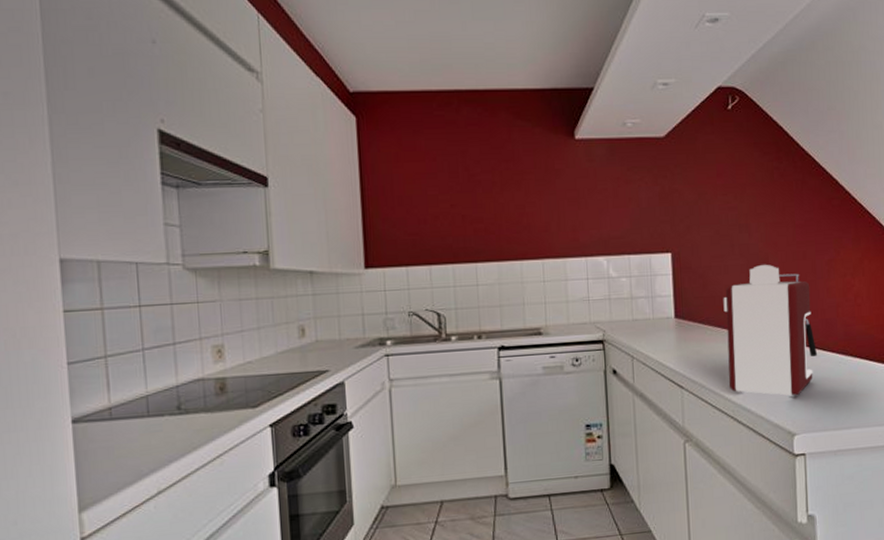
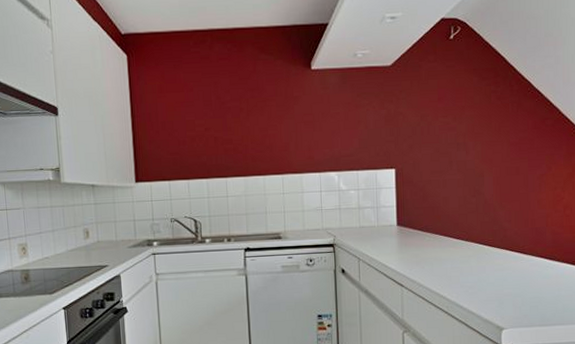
coffee maker: present [723,265,818,396] -> none [441,179,527,296]

